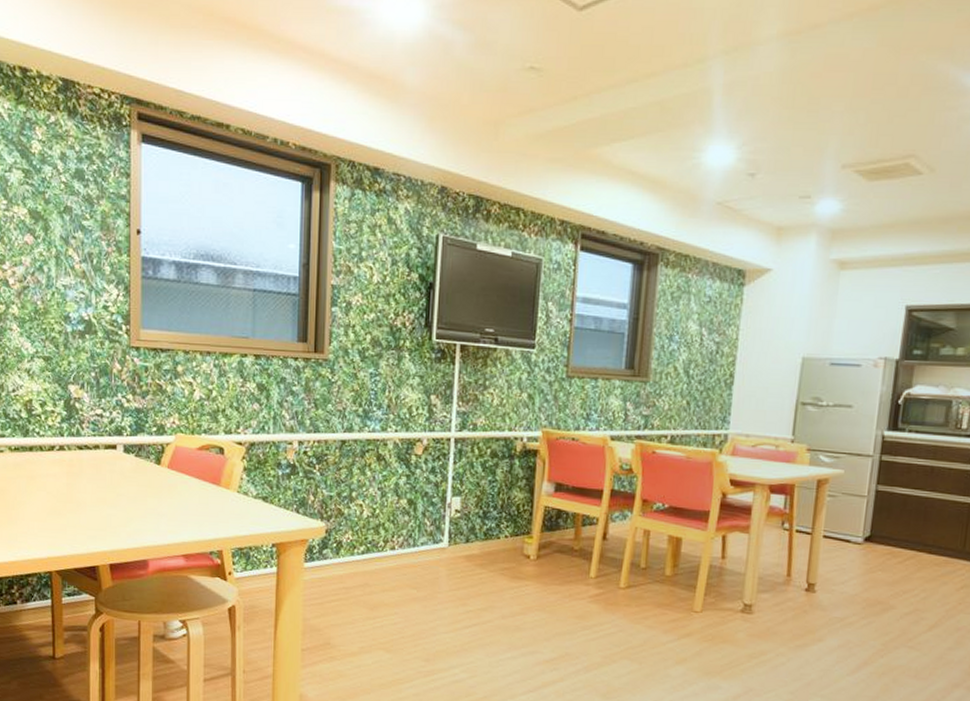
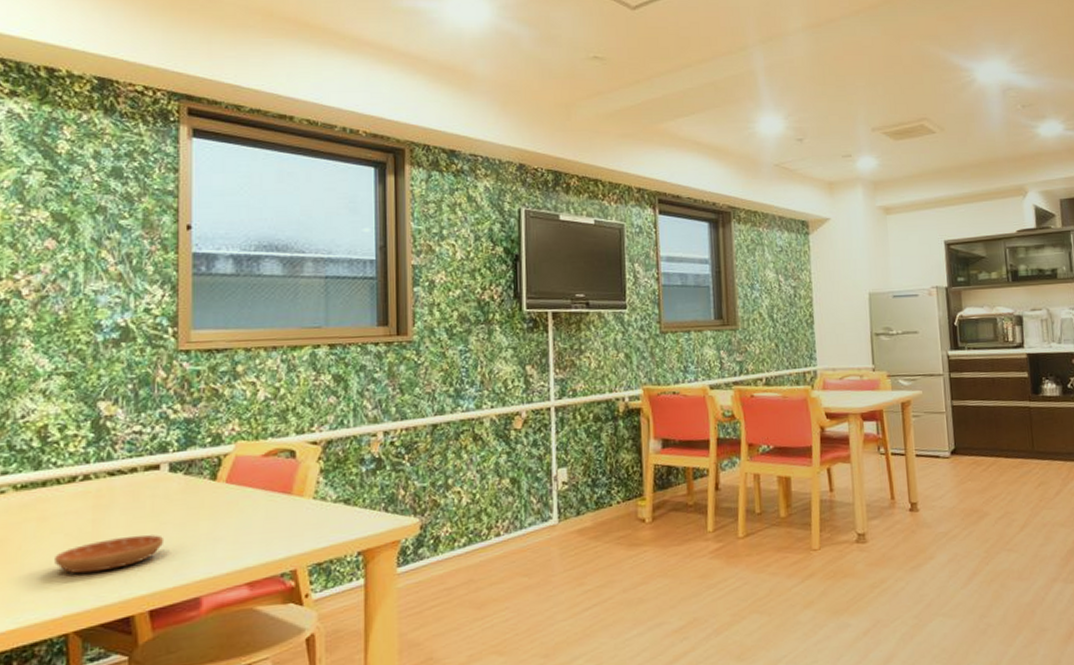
saucer: none [40,501,121,527] -> present [55,535,165,574]

